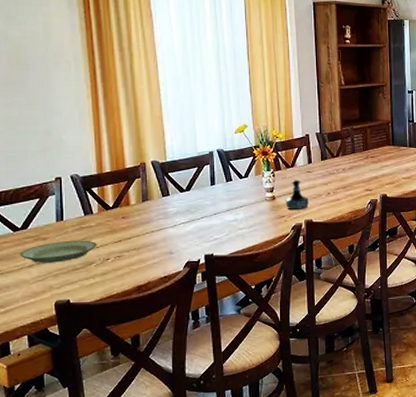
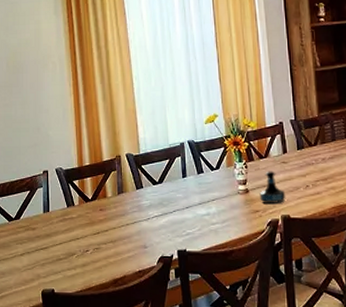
plate: present [20,240,97,263] -> none [14,231,78,252]

